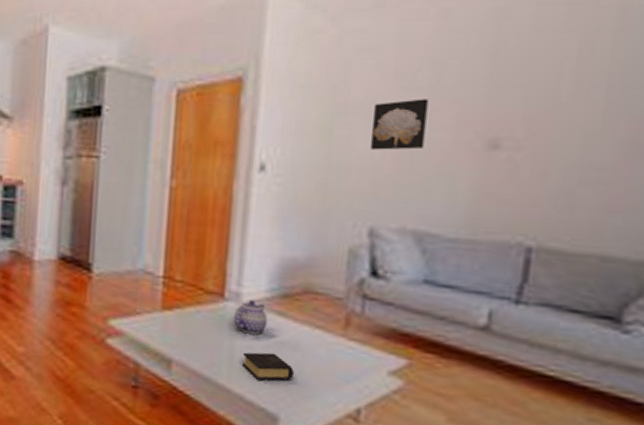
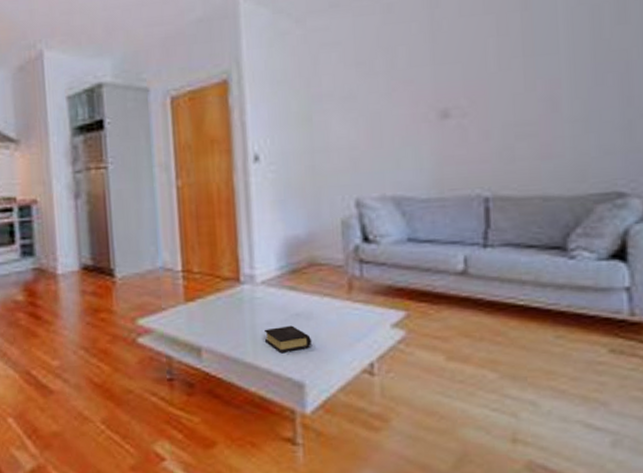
teapot: present [233,300,268,335] -> none [250,280,282,312]
wall art: present [371,99,429,150] -> none [344,81,389,131]

